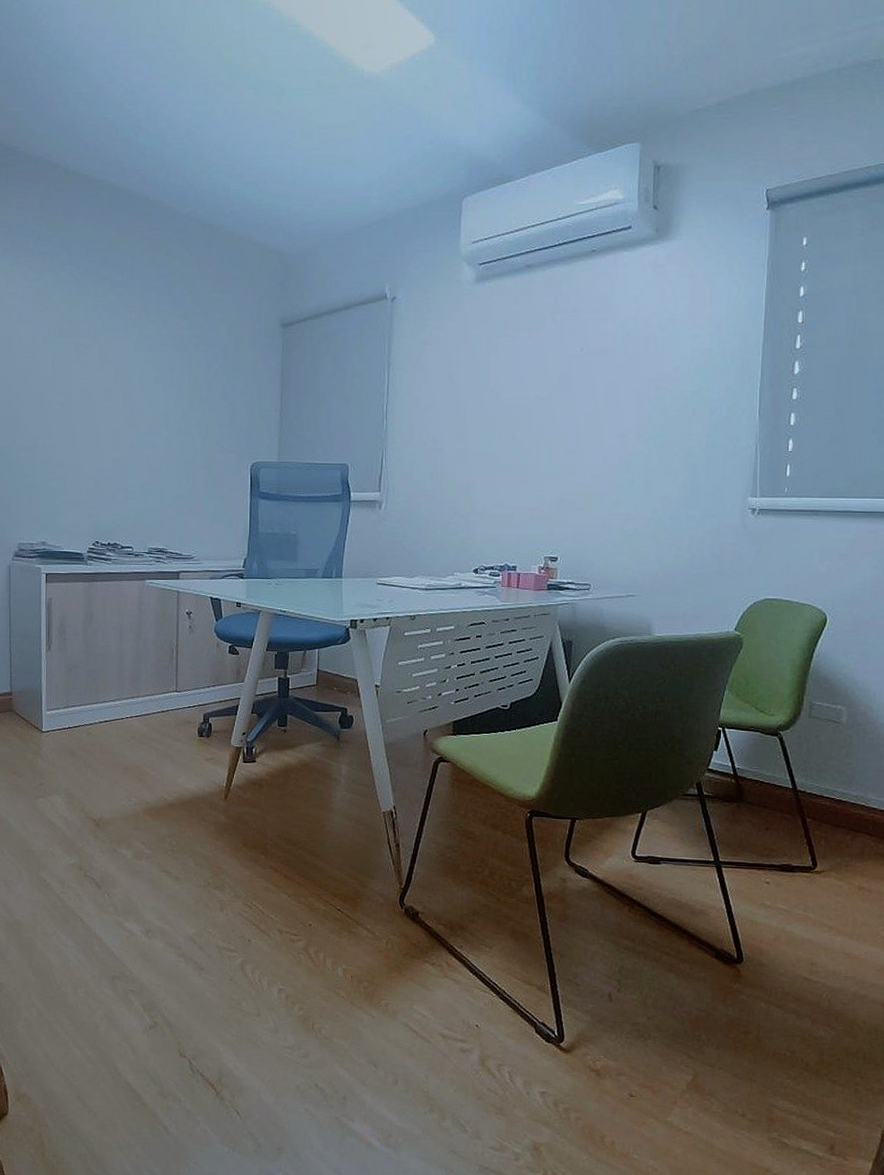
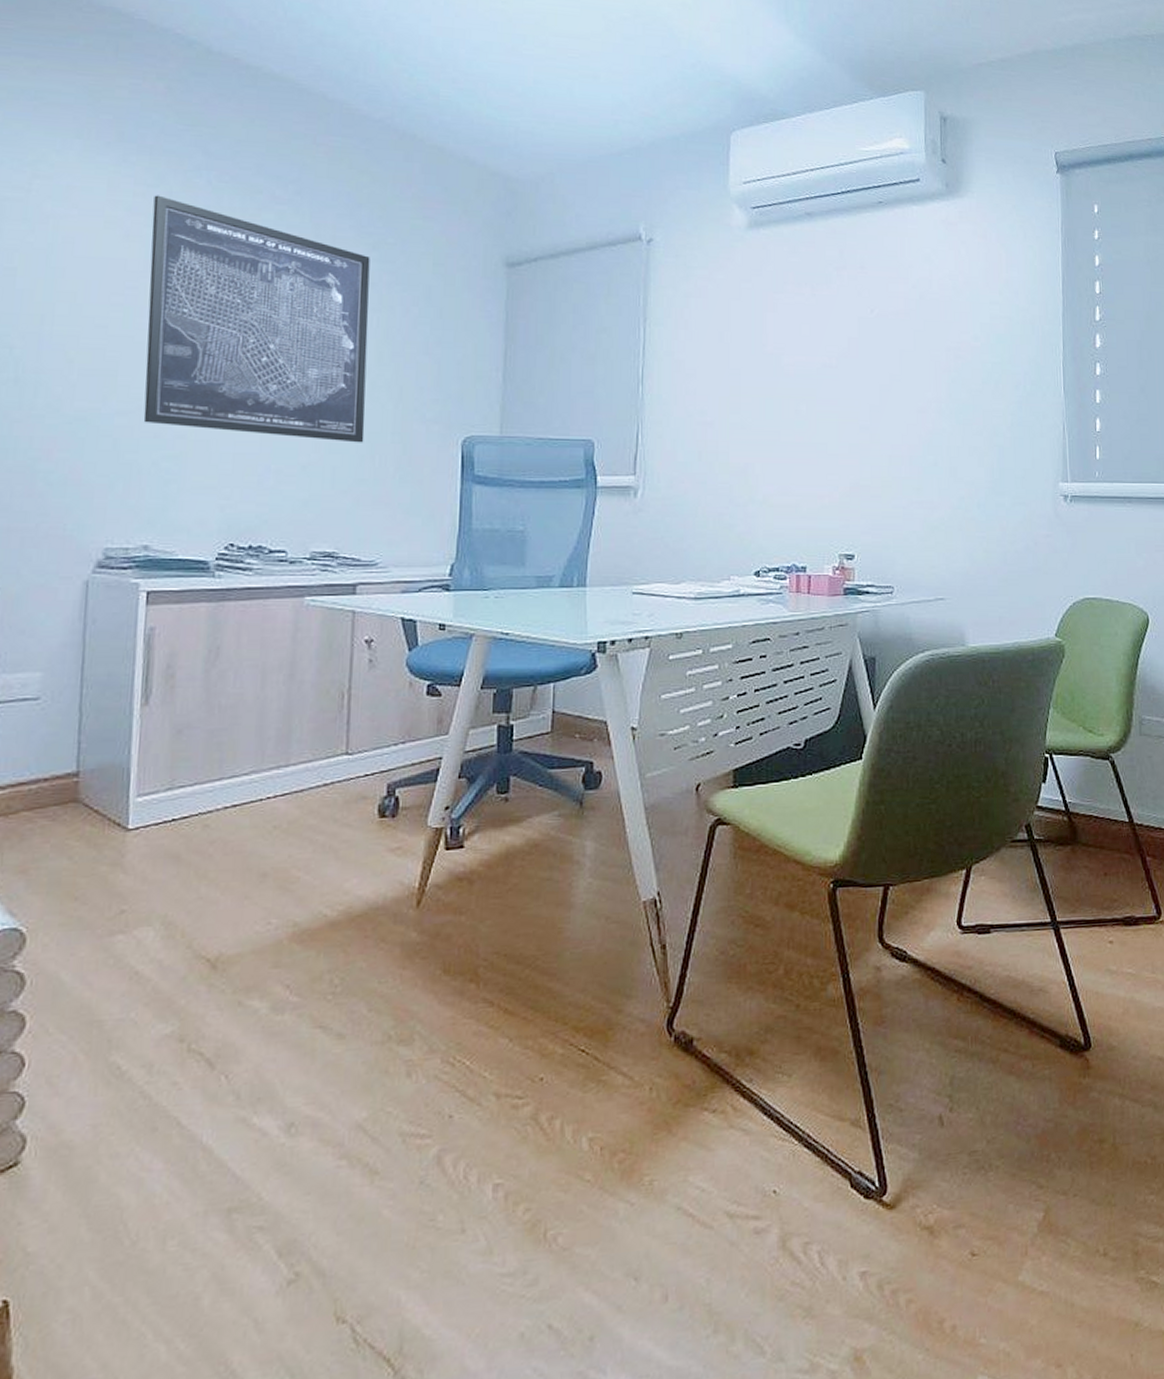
wall art: none [36,287,183,468] -> present [143,195,370,443]

